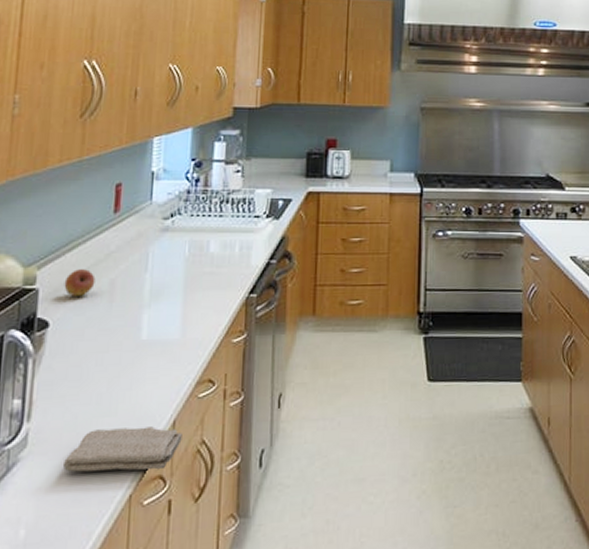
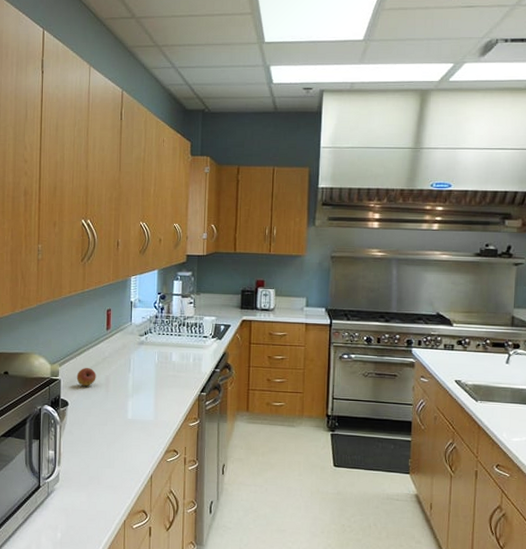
washcloth: present [63,426,182,472] -> none [82,475,157,507]

